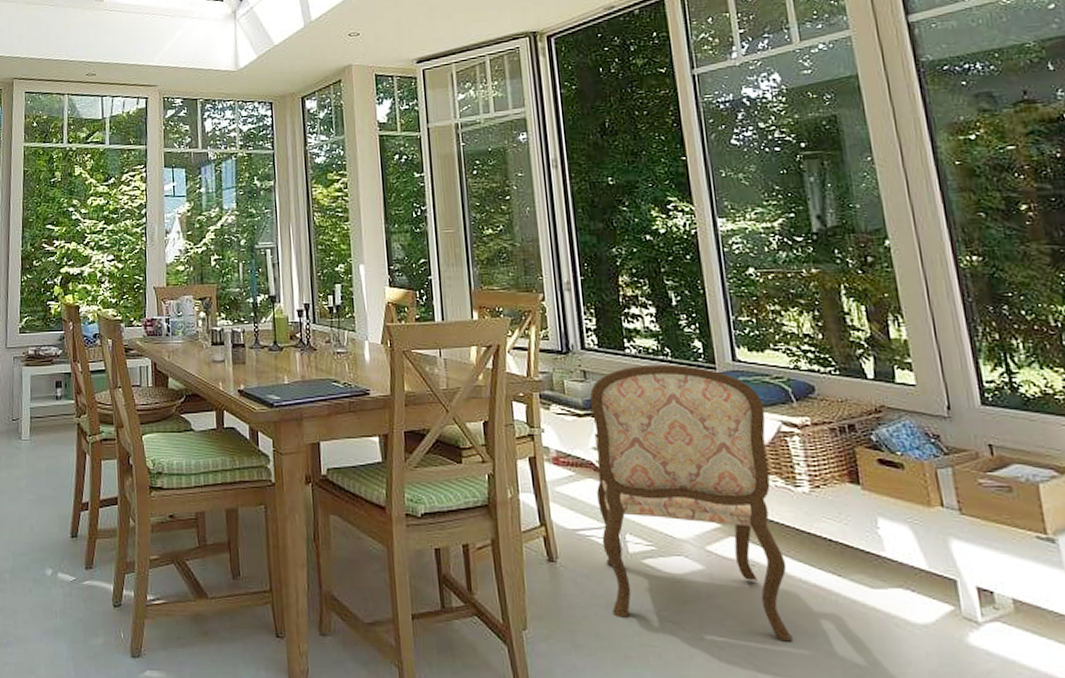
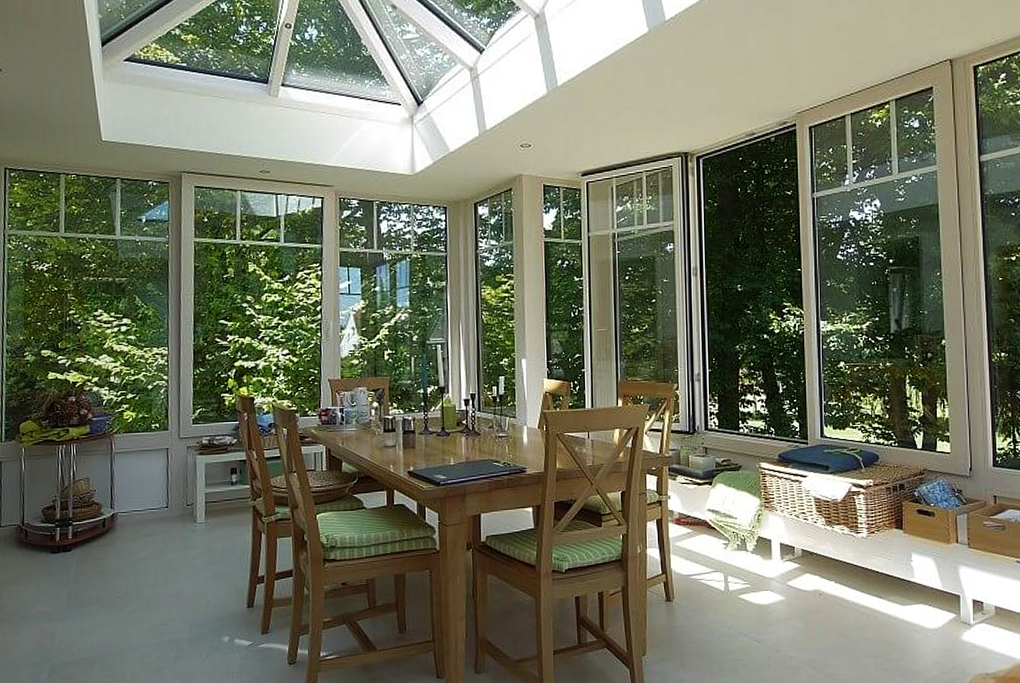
armchair: present [590,364,794,642] -> none [708,440,844,649]

